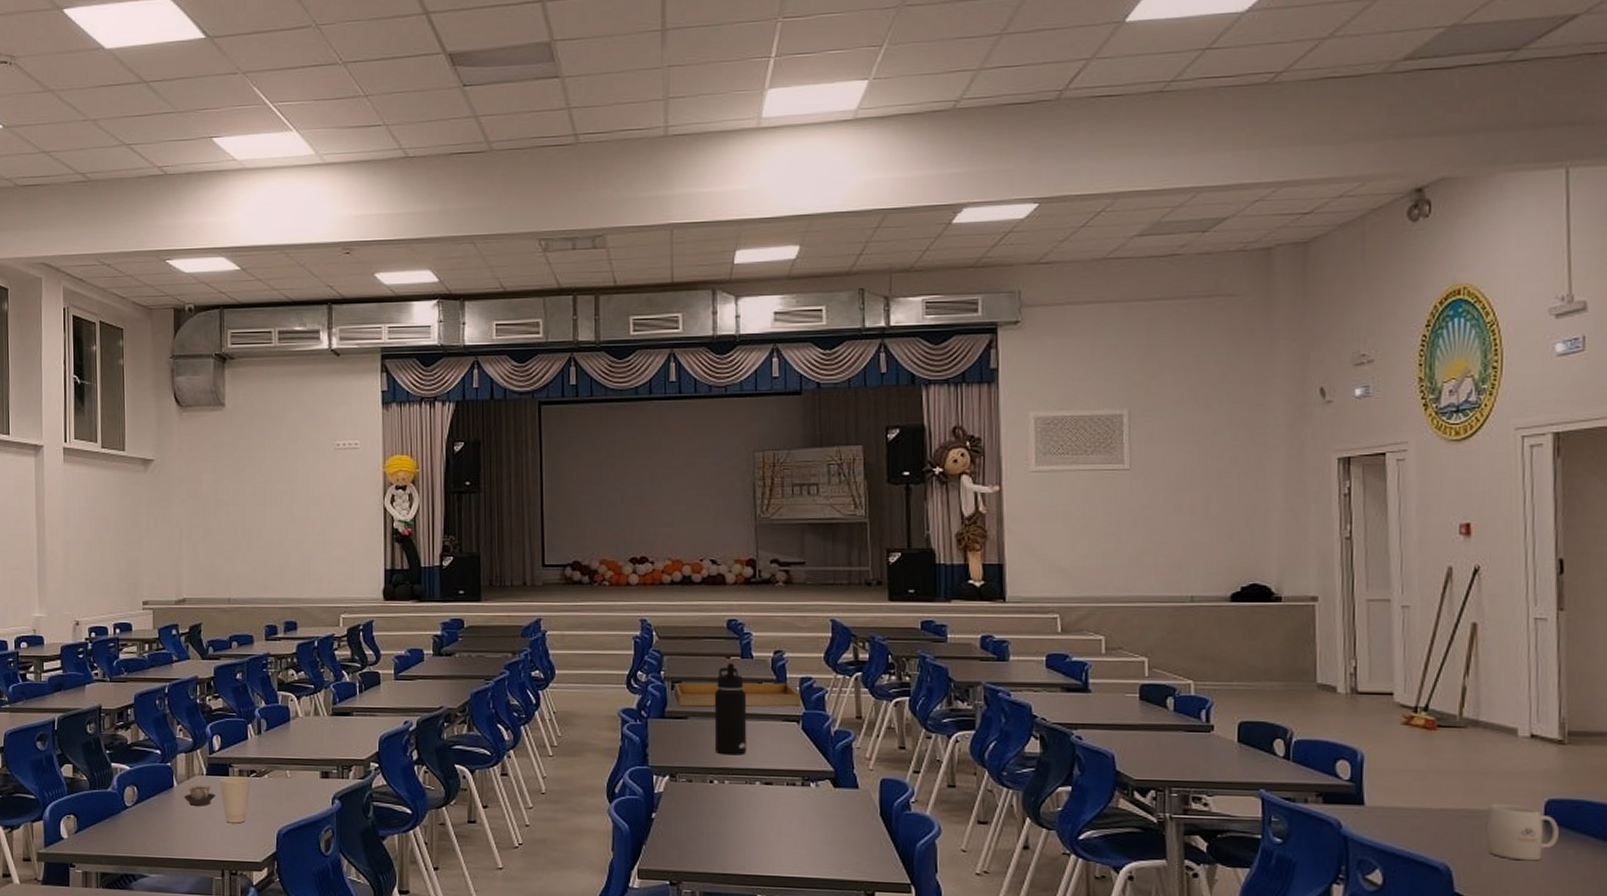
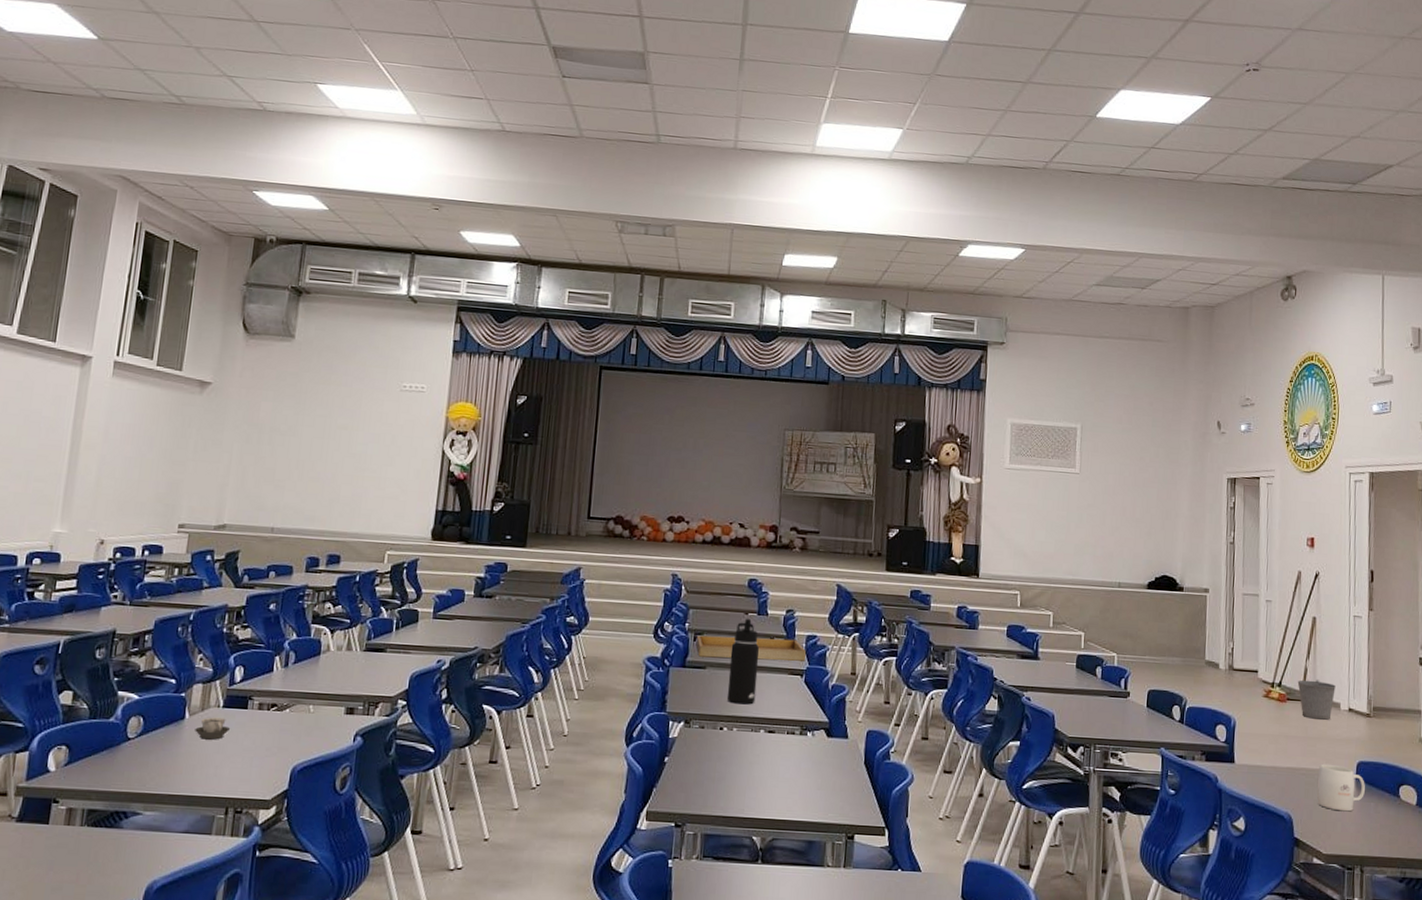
cup: present [219,776,251,824] -> none [236,709,271,759]
bucket: none [1452,700,1510,750] -> present [1297,679,1336,720]

